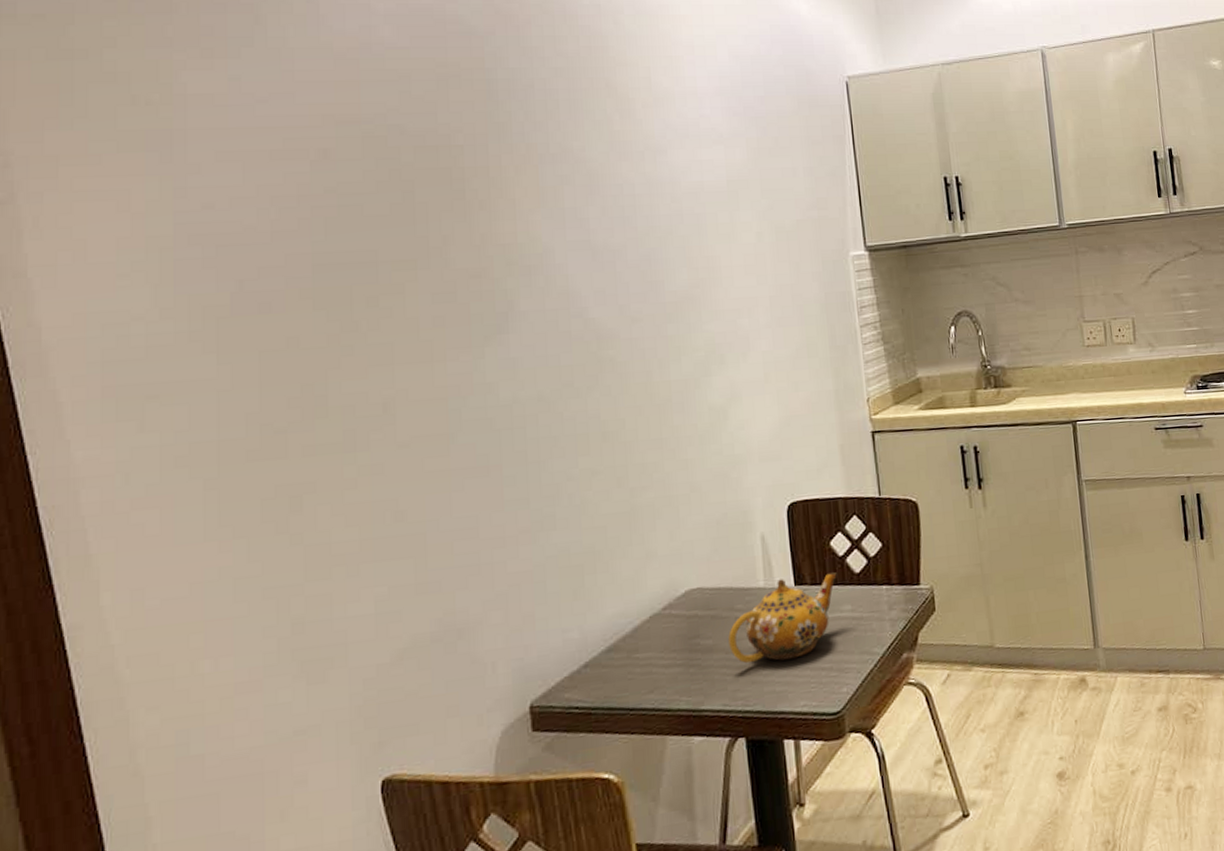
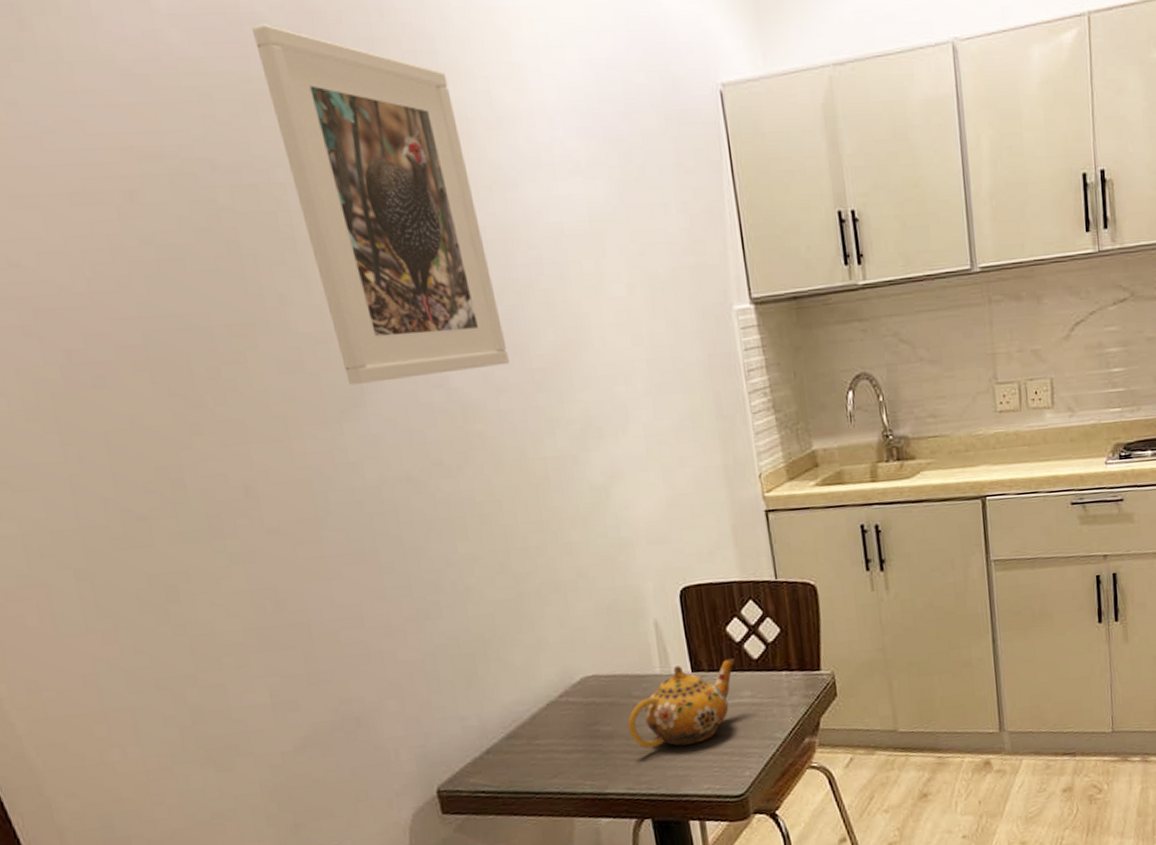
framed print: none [454,24,645,315] -> present [252,24,509,386]

